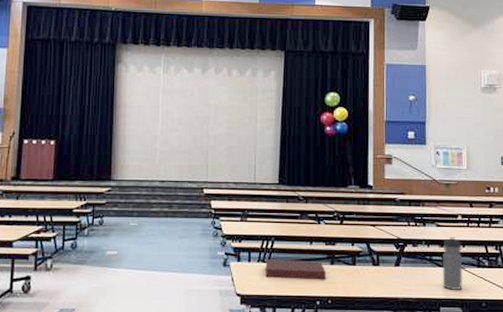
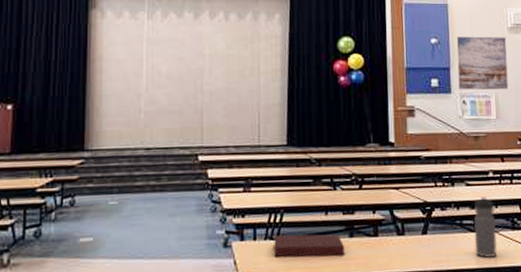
wall art: none [432,95,480,144] -> present [456,36,509,90]

